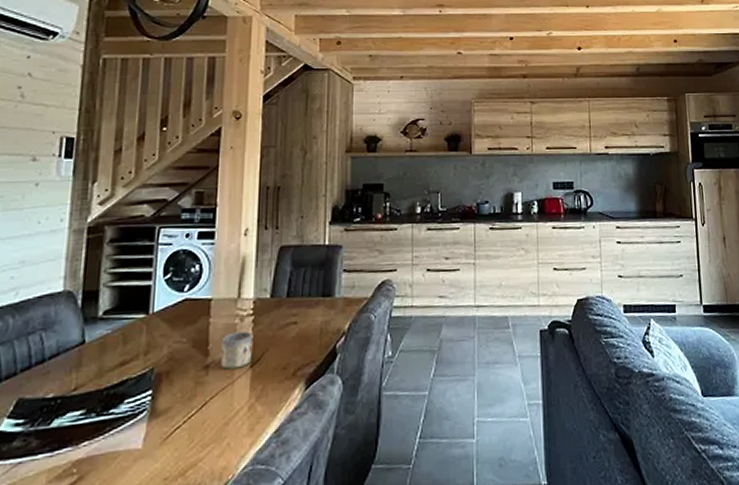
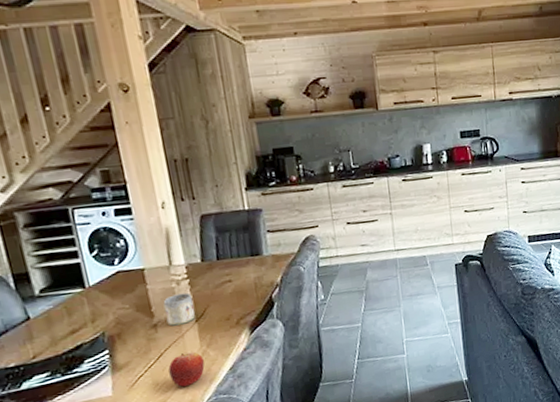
fruit: none [208,403,249,448] -> present [168,351,205,387]

